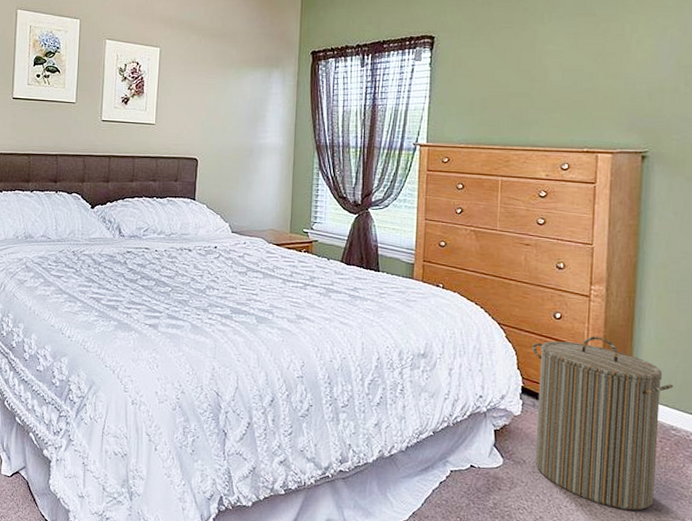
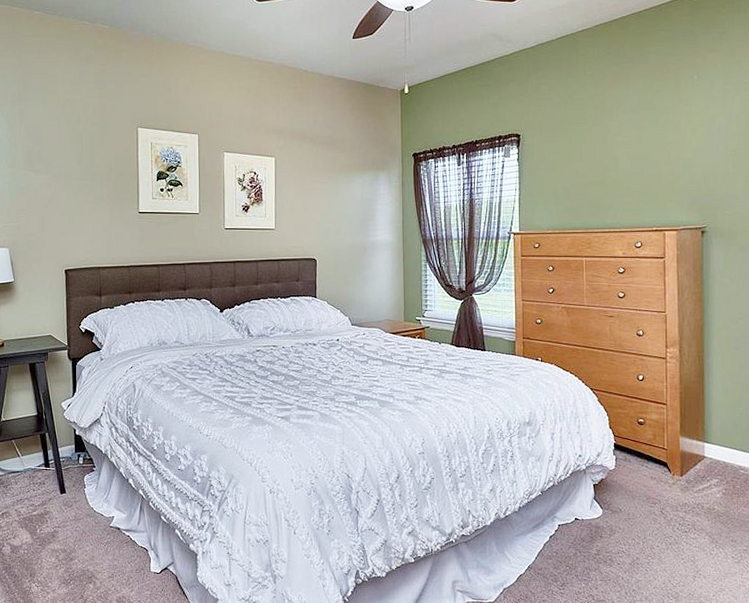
laundry hamper: present [532,335,673,510] -> none [621,392,739,543]

